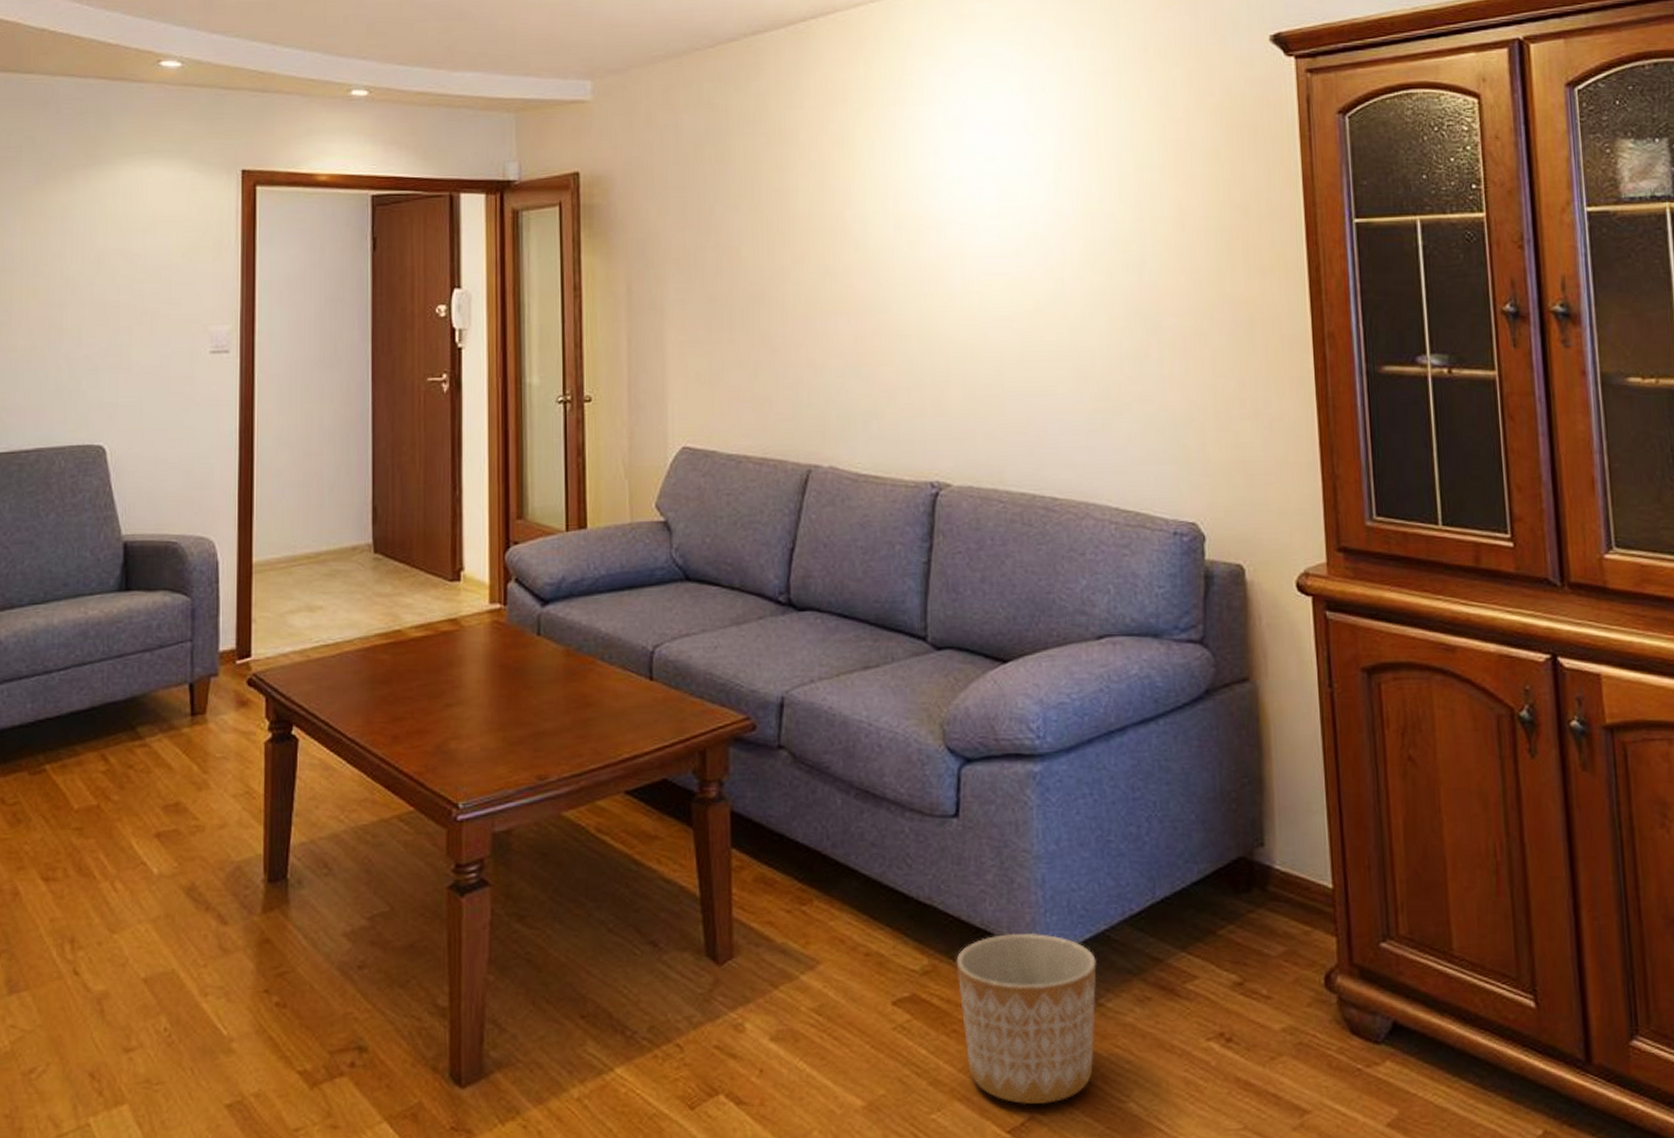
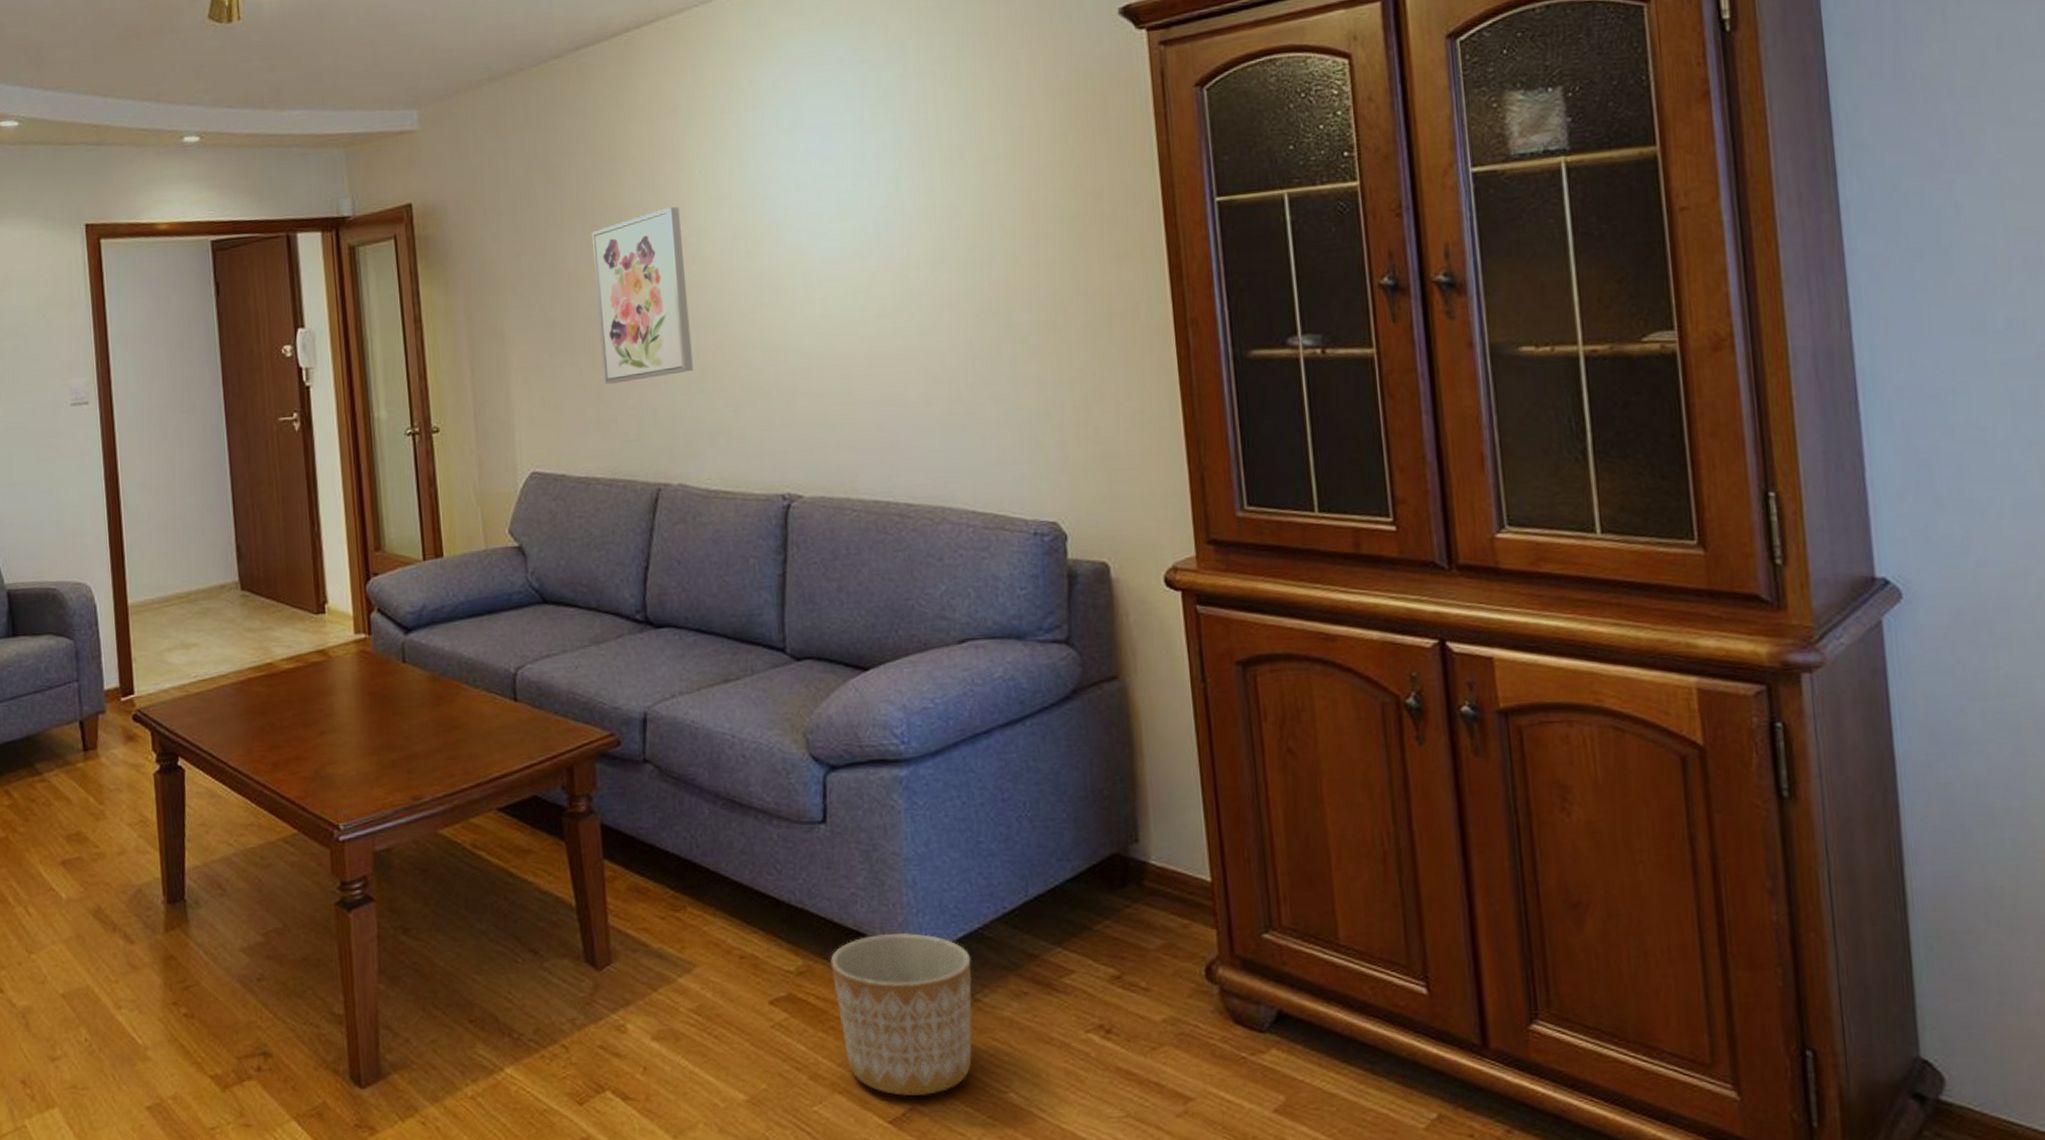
wall art: none [756,192,850,363] -> present [591,206,693,385]

